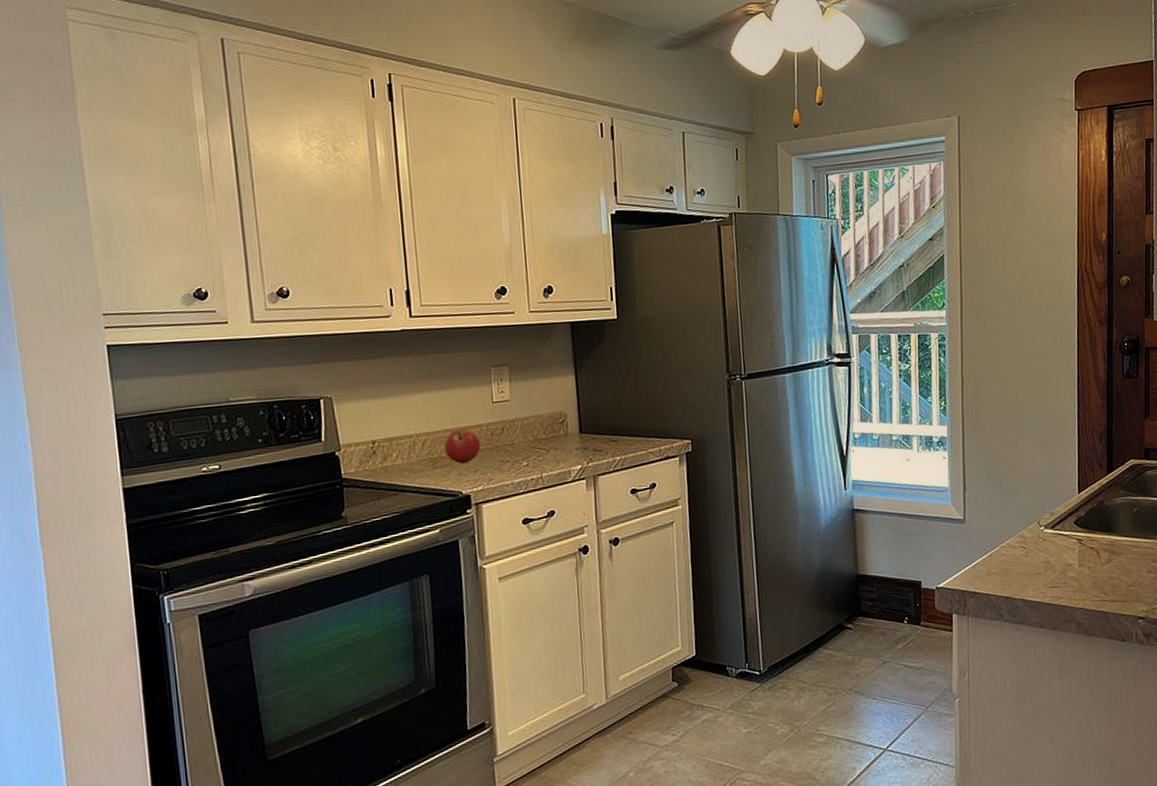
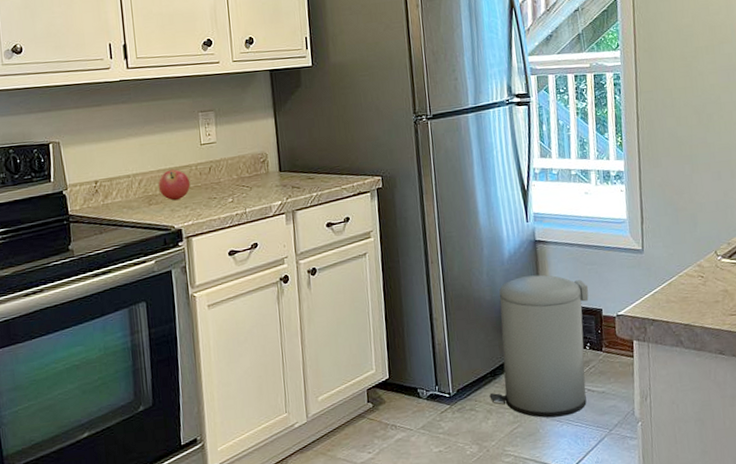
pedal bin: none [802,545,908,695] -> present [489,275,589,418]

